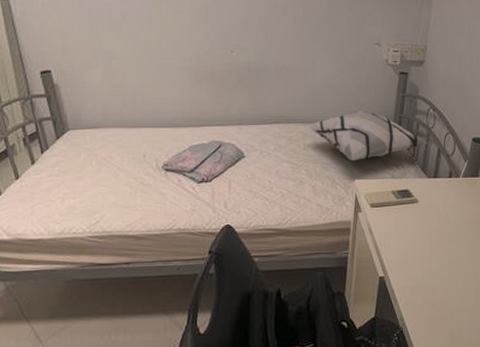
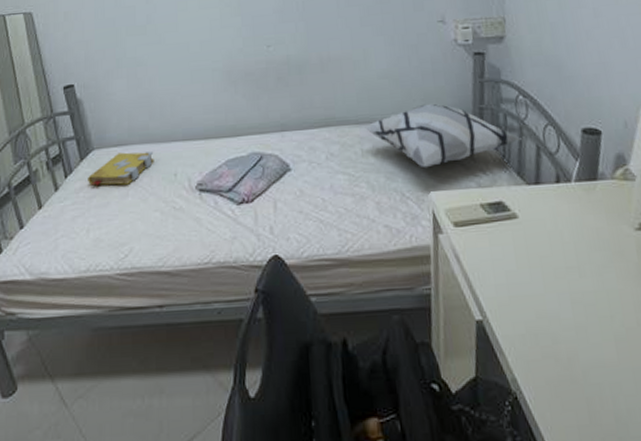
spell book: none [63,134,126,162] -> present [88,152,154,186]

